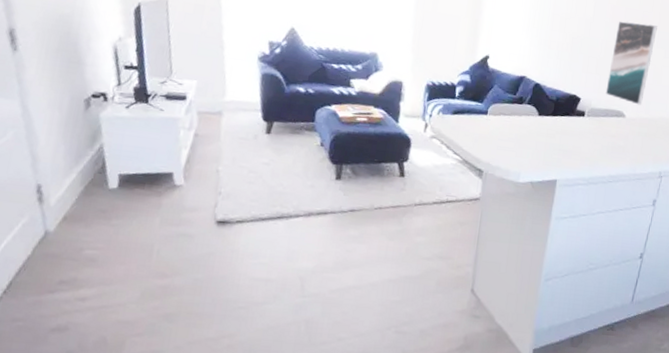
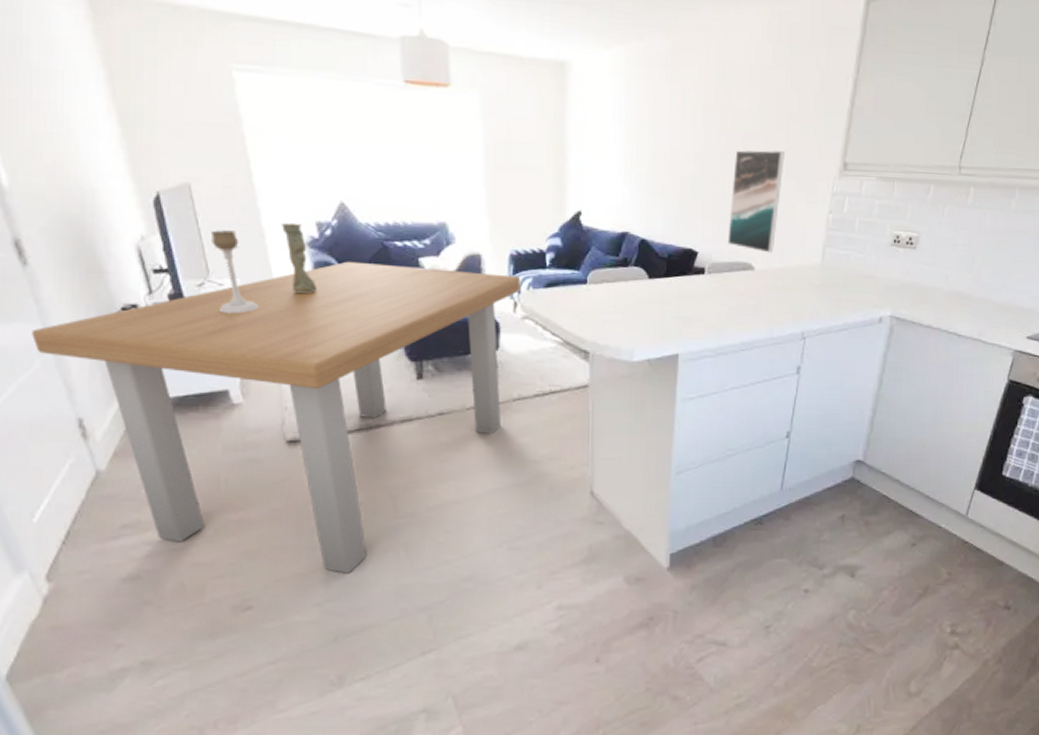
dining table: none [10,76,434,342] -> present [32,261,521,574]
candle holder: none [175,39,211,110] -> present [211,230,260,314]
vase: none [238,39,261,99] -> present [280,222,316,294]

